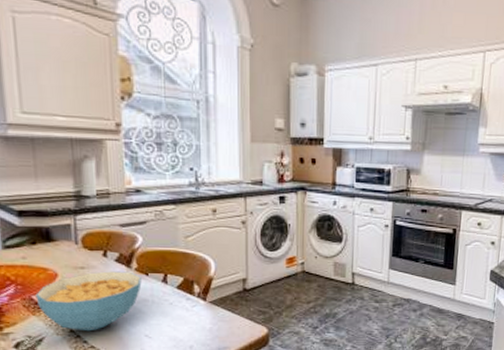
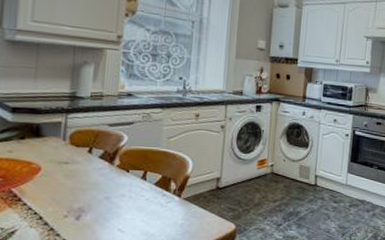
cereal bowl: present [35,271,142,332] -> none [15,167,122,225]

